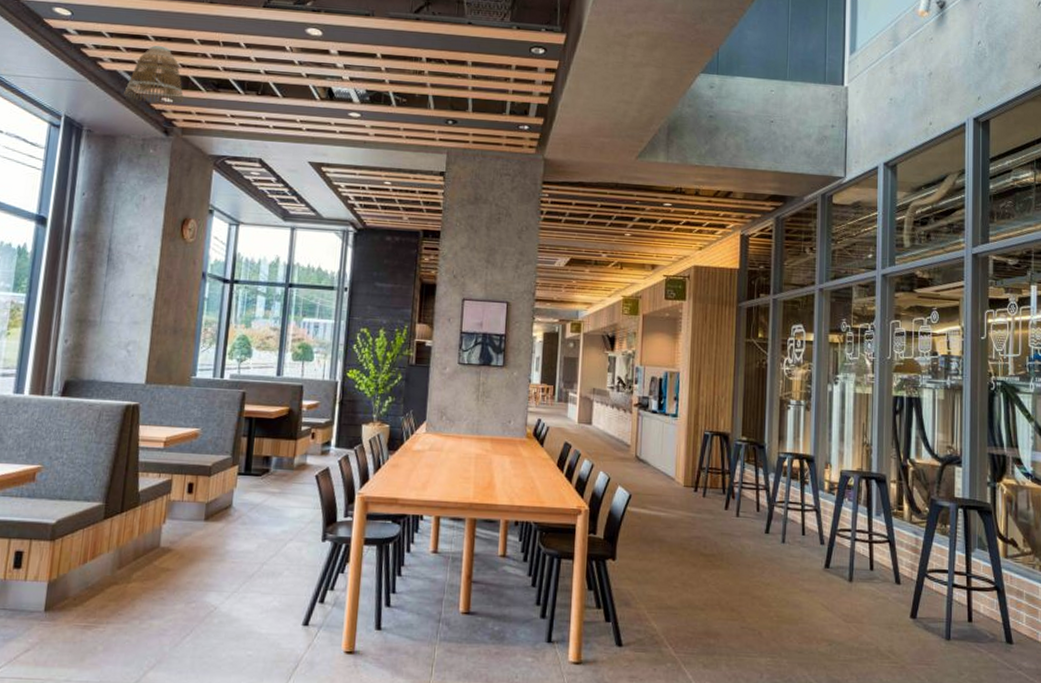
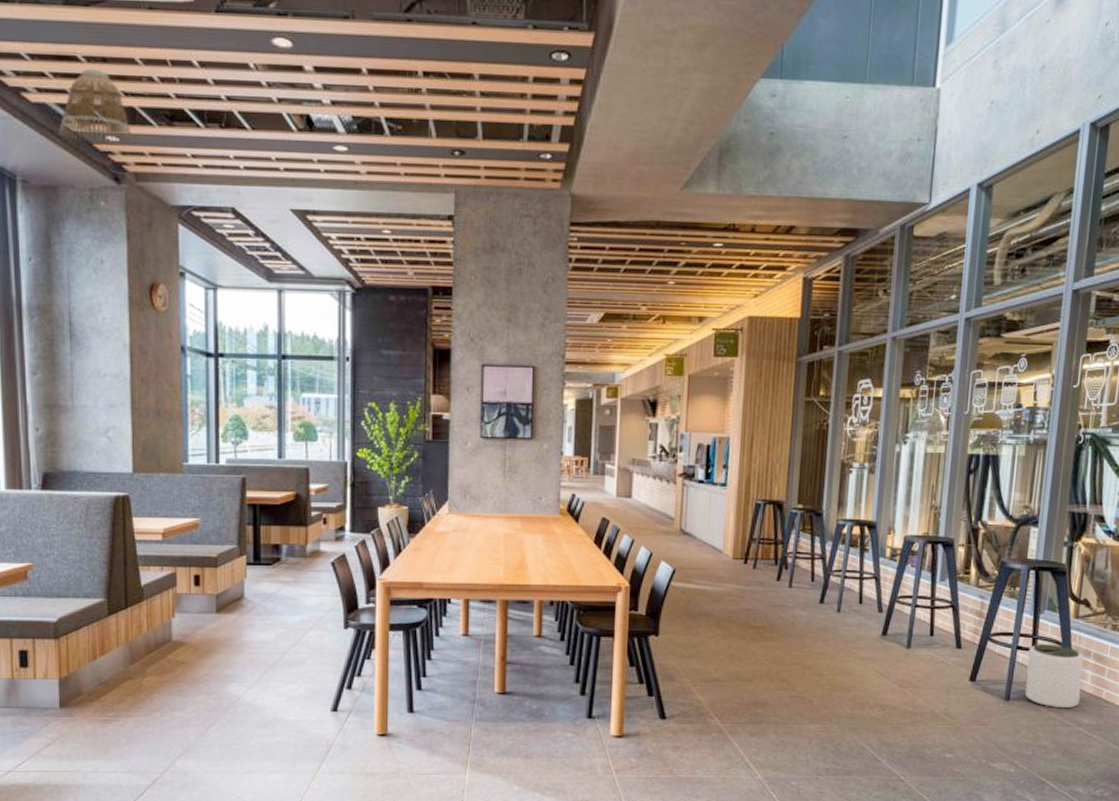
plant pot: none [964,582,1018,650] -> present [1025,643,1084,708]

